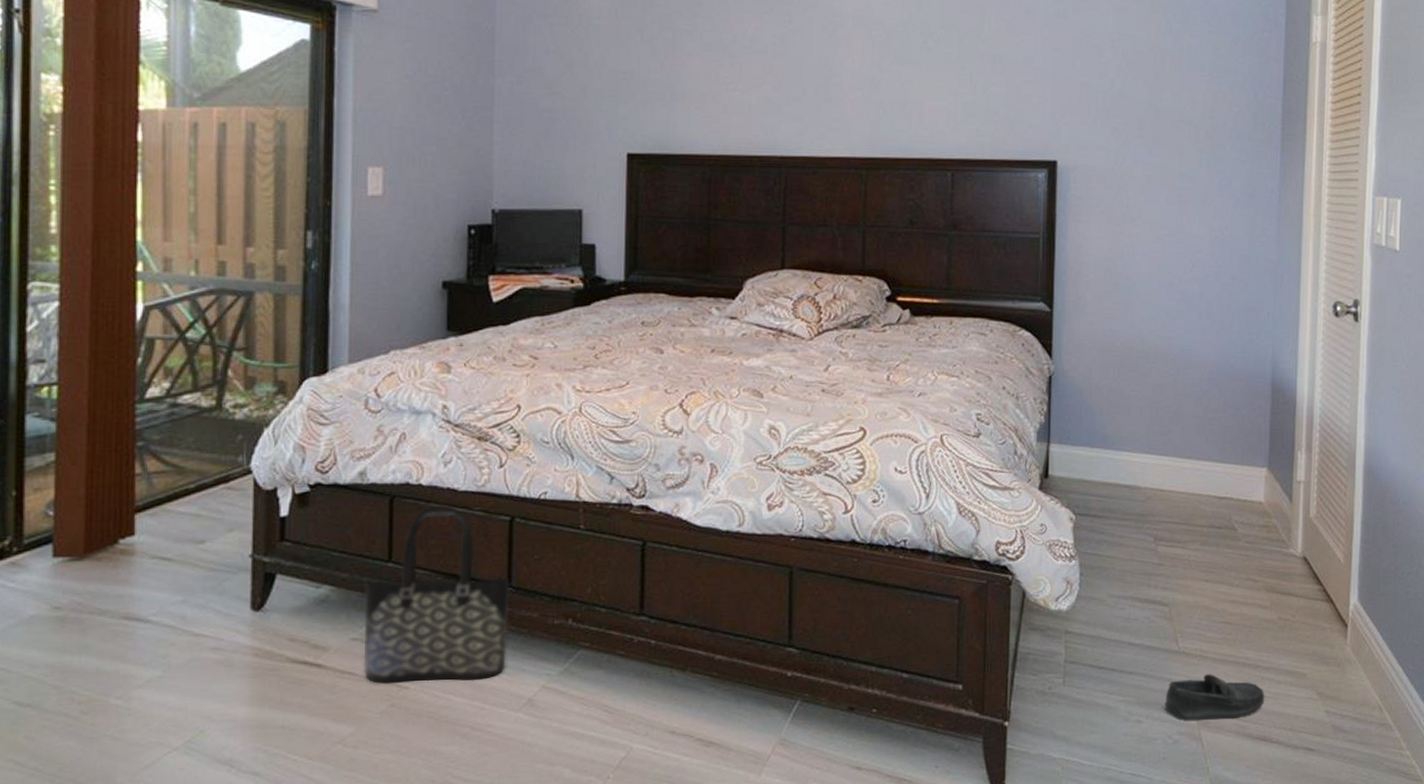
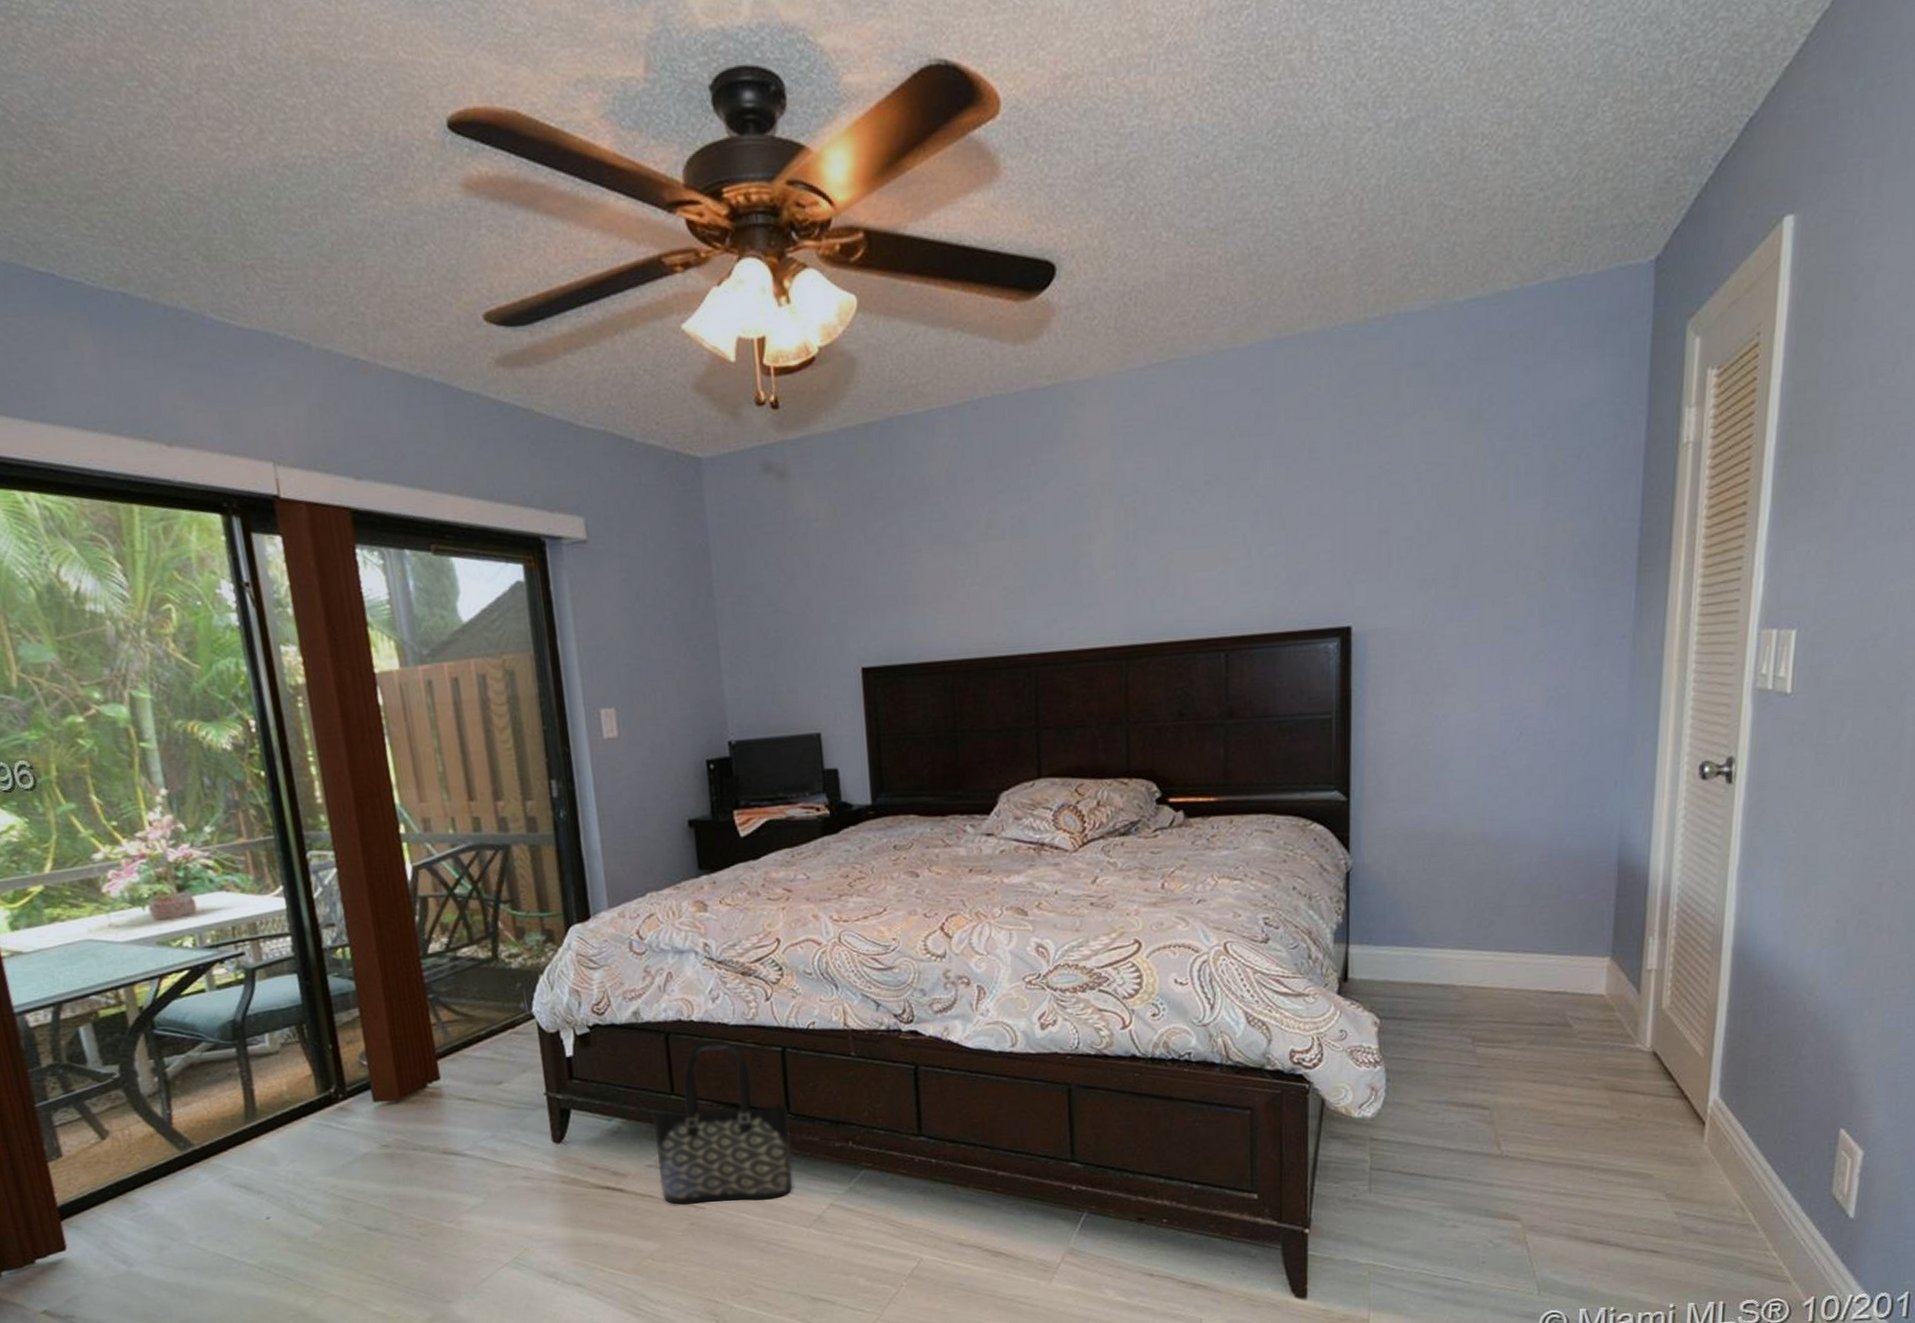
shoe: present [1161,674,1265,720] -> none [1481,1177,1603,1224]

